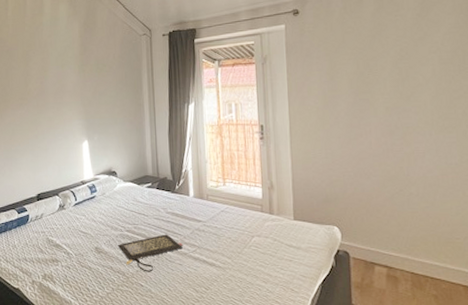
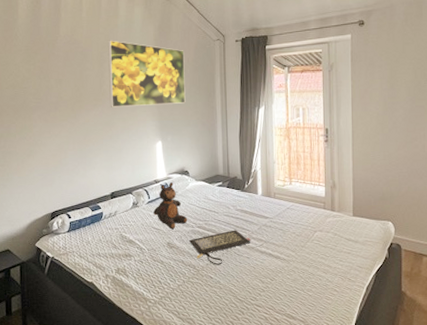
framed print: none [33,38,112,106] -> present [108,40,186,107]
teddy bear: none [80,183,116,234] -> present [153,182,188,230]

